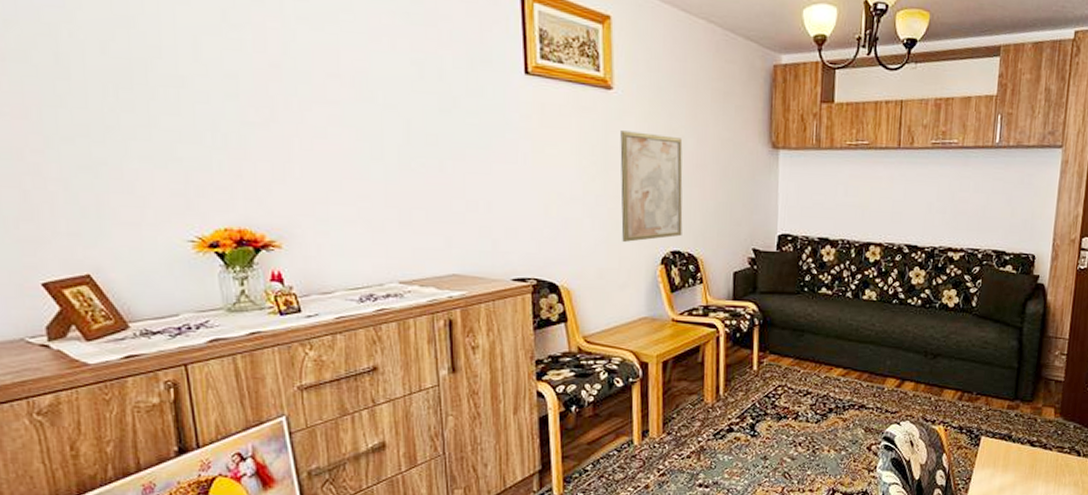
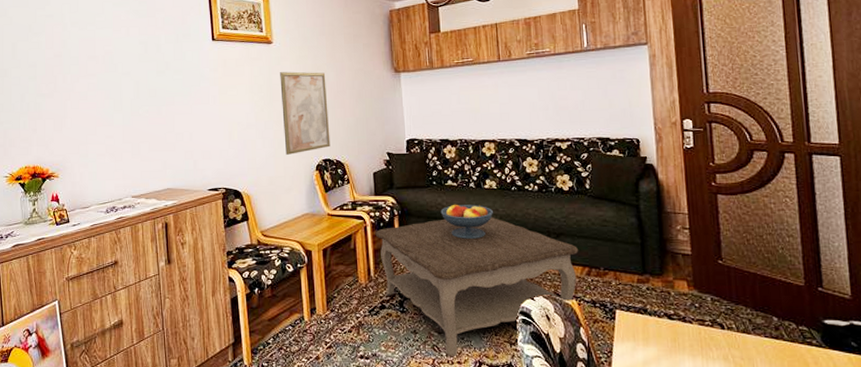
coffee table: none [729,332,955,484] -> present [375,216,579,356]
fruit bowl: none [809,315,869,356] -> present [440,204,493,239]

